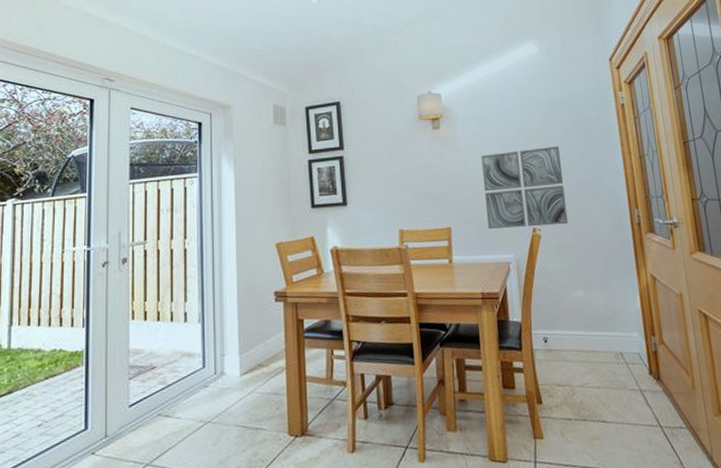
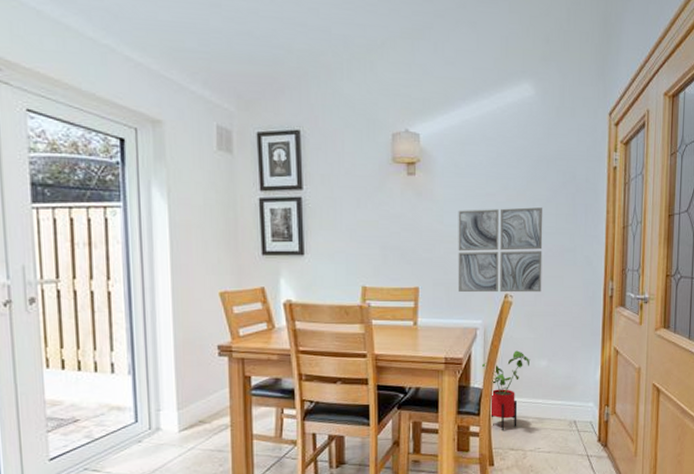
house plant: none [519,282,566,365] -> present [482,350,531,430]

